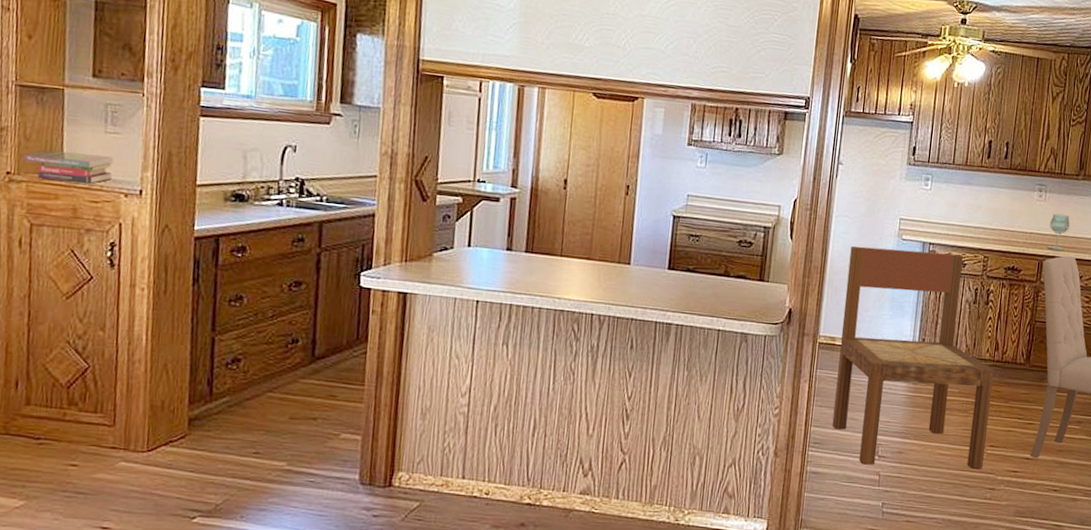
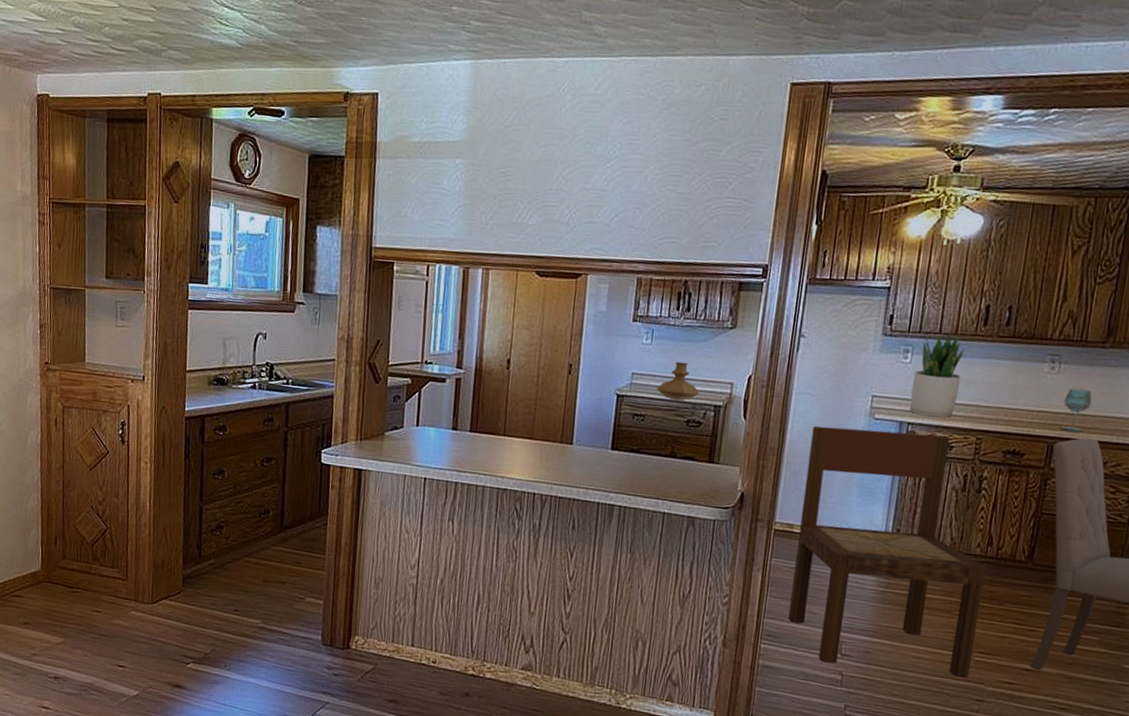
books: present [23,150,114,185] -> none [56,343,123,372]
vase: none [710,184,750,222] -> present [656,361,699,401]
planter: none [931,164,973,239] -> present [910,332,964,418]

